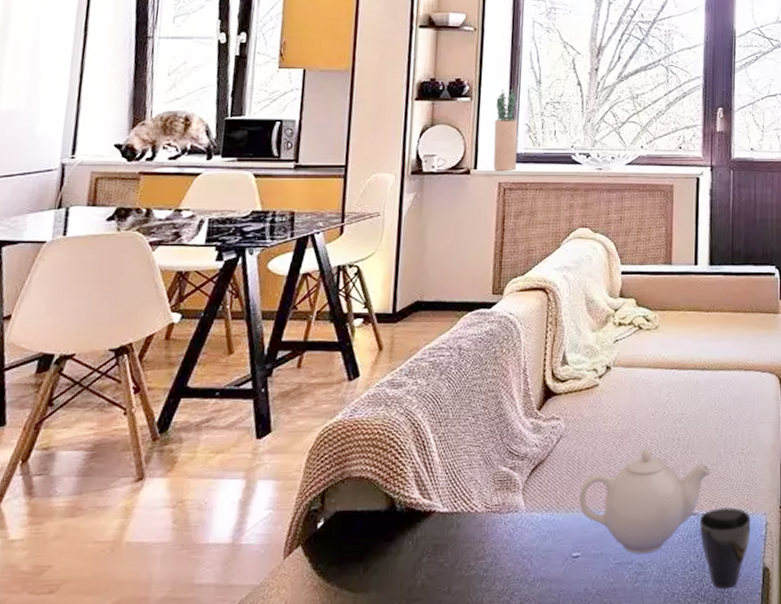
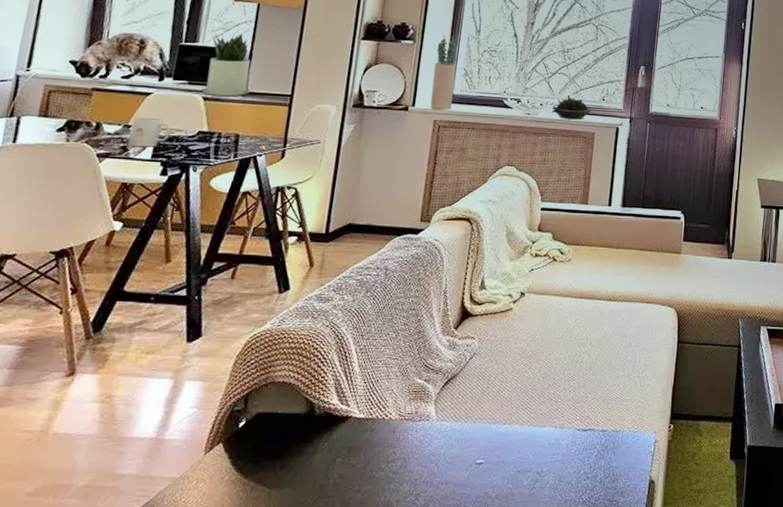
mug: none [180,199,224,231] -> present [128,117,171,147]
planter: none [251,103,304,172] -> present [201,33,252,97]
teapot: present [578,448,711,554] -> none [486,368,609,464]
succulent plant: none [625,147,668,172] -> present [553,96,592,120]
cup: present [699,507,751,589] -> none [594,424,642,497]

